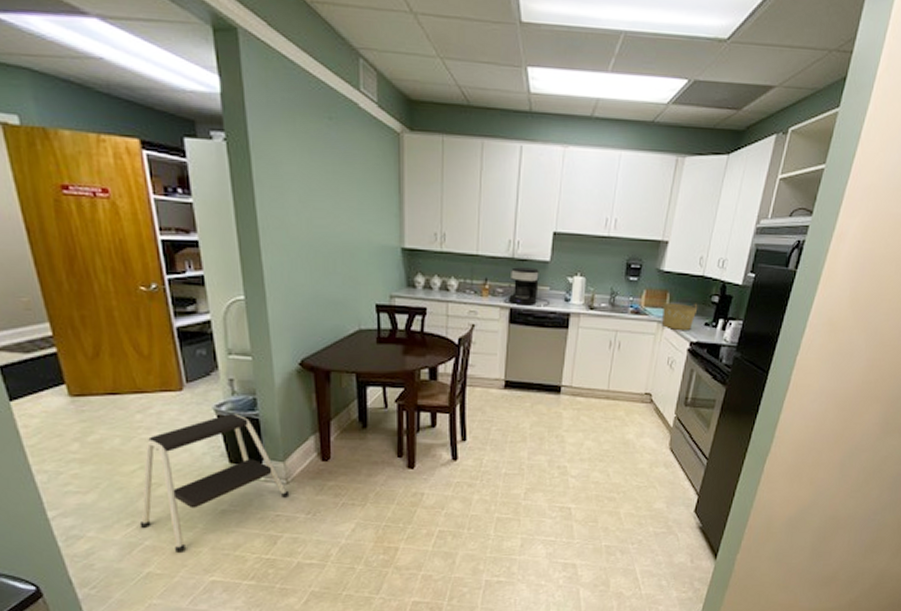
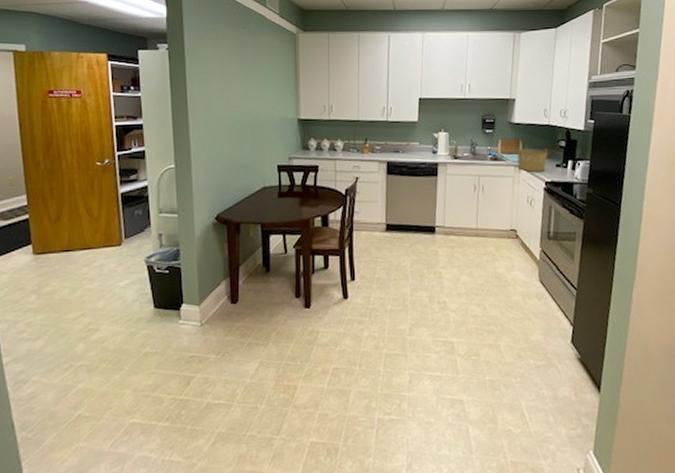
step stool: present [139,414,290,552] -> none [76,264,203,395]
coffee maker: present [504,267,549,307] -> none [382,127,420,160]

